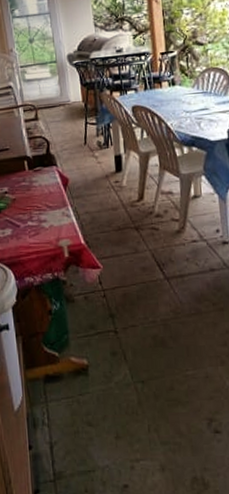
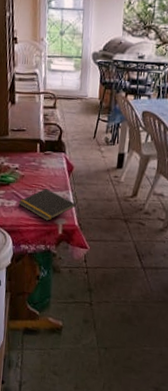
notepad: none [14,209,79,245] -> present [19,188,76,221]

